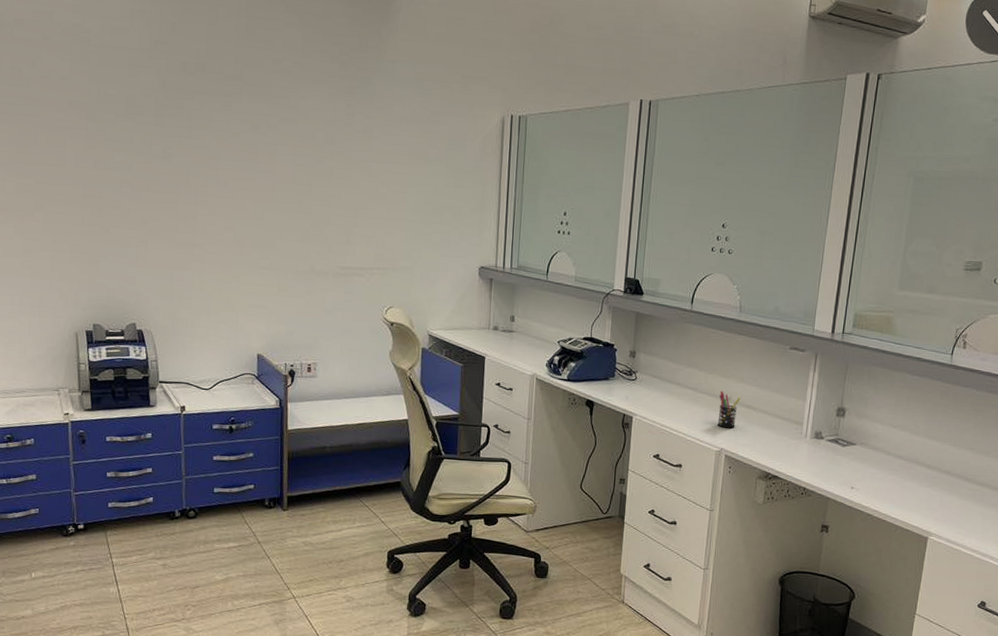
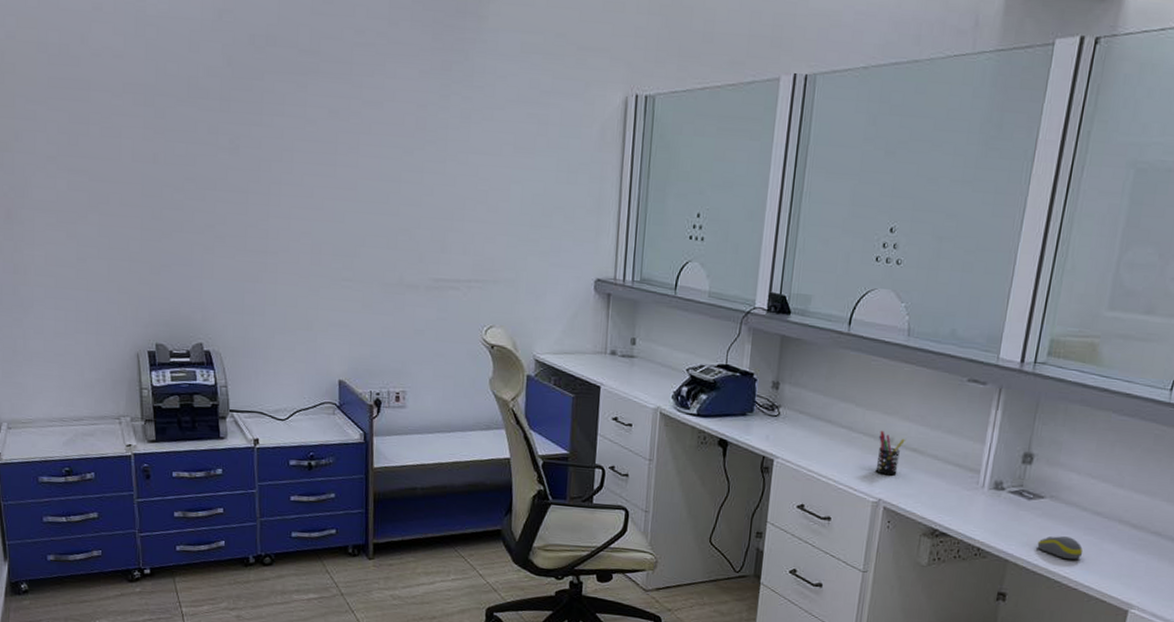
computer mouse: none [852,476,889,496] -> present [1037,536,1083,560]

